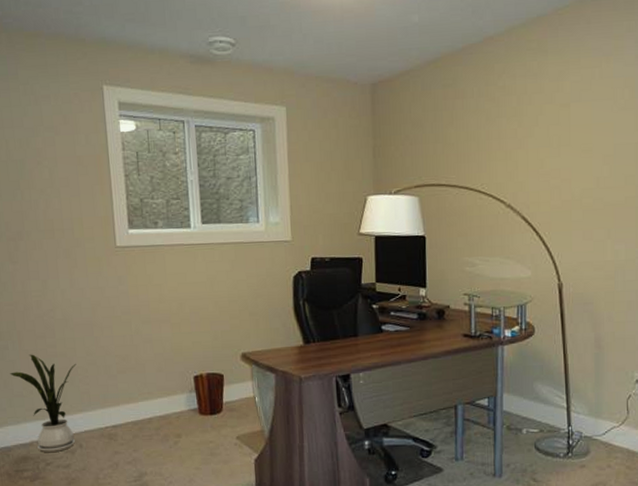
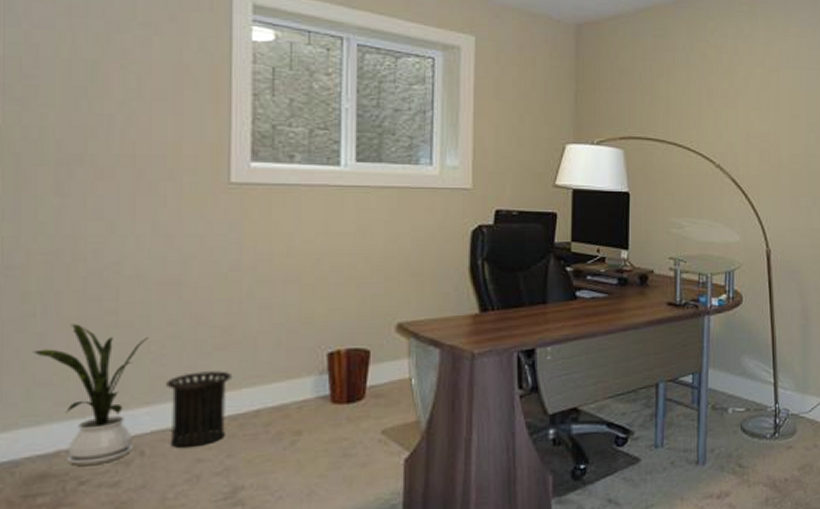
trash bin: none [90,388,132,444] -> present [166,370,233,449]

